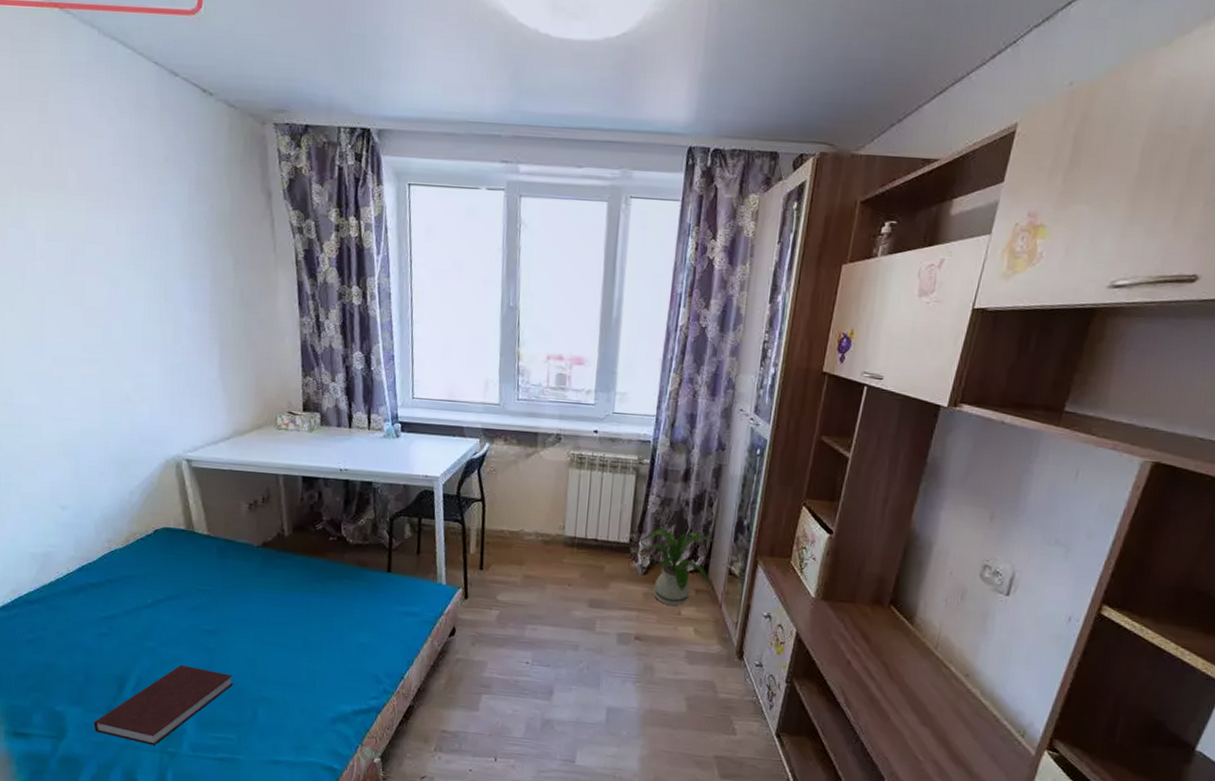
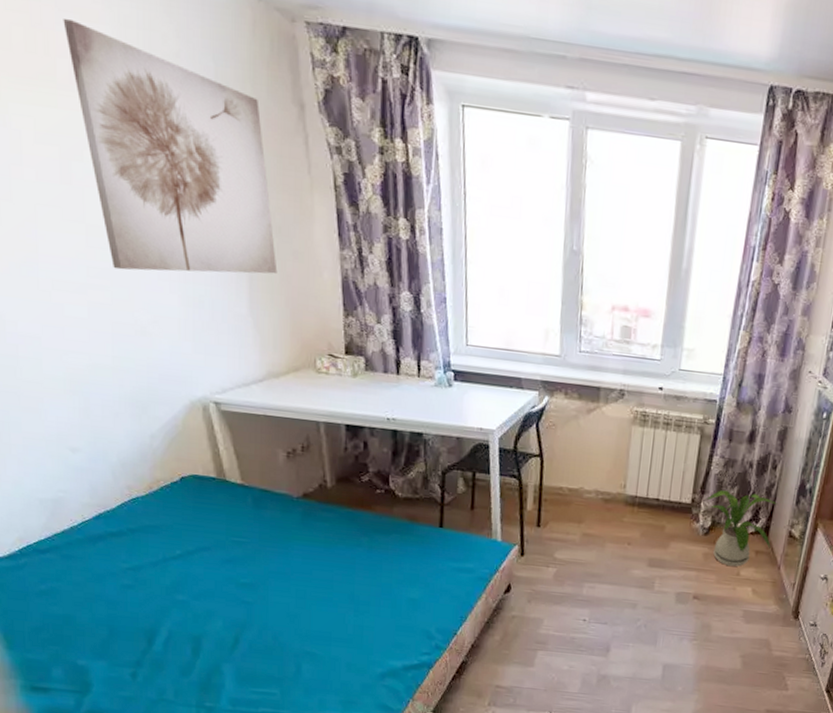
wall art: none [74,137,245,345] -> present [63,19,278,274]
notebook: present [93,665,233,746] -> none [121,619,274,700]

